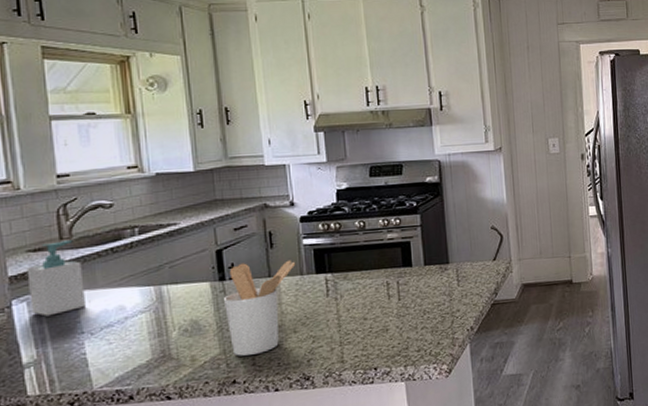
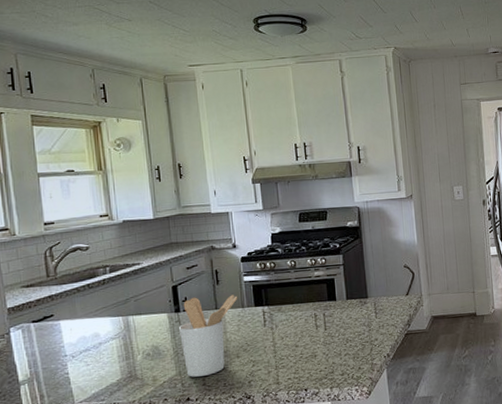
soap bottle: present [26,240,85,316] -> none [21,278,68,342]

